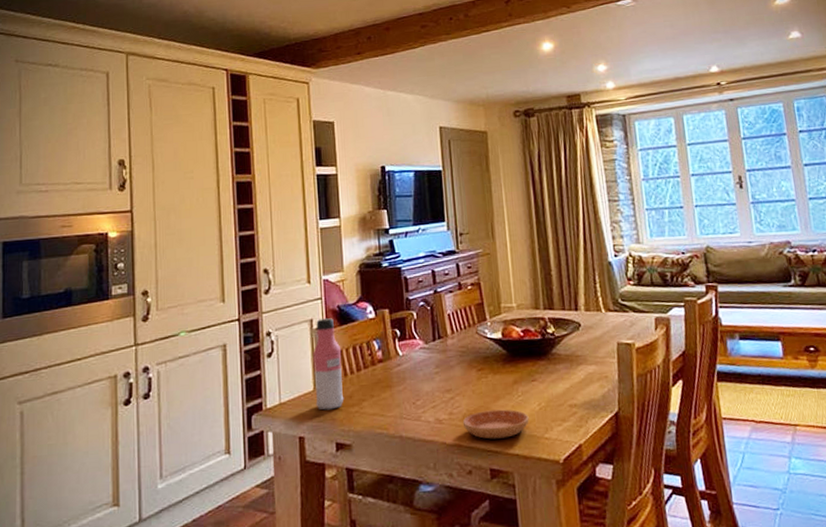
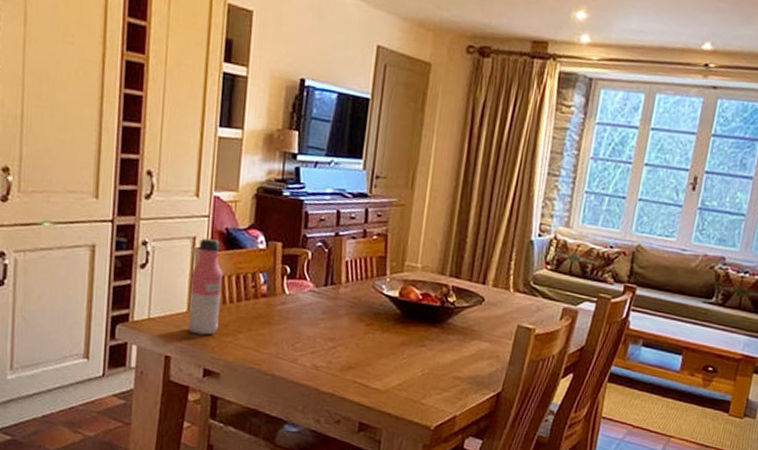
saucer: present [462,409,529,440] -> none [340,366,409,396]

